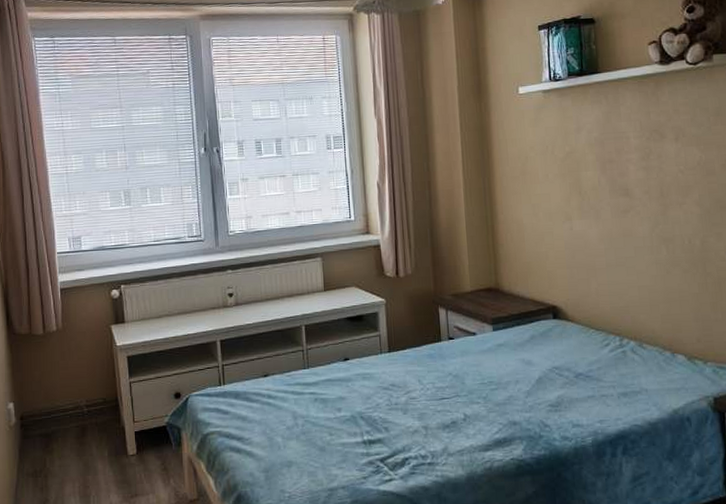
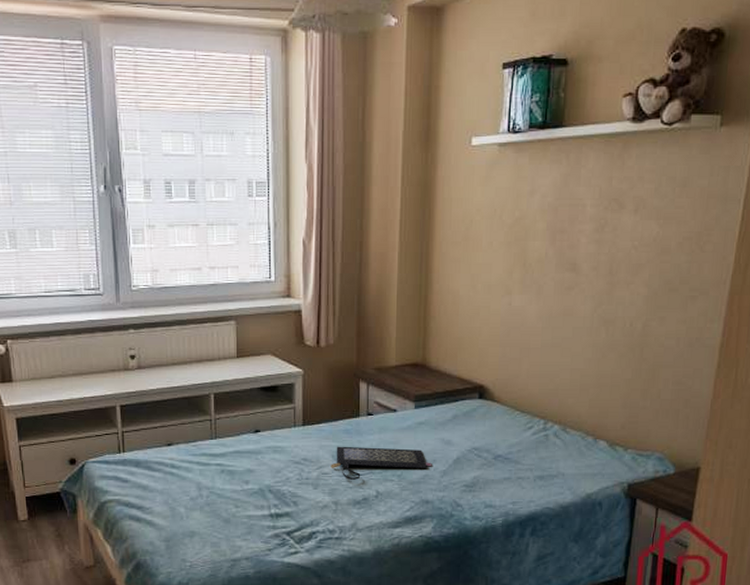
clutch bag: none [418,370,516,403] -> present [331,446,432,480]

